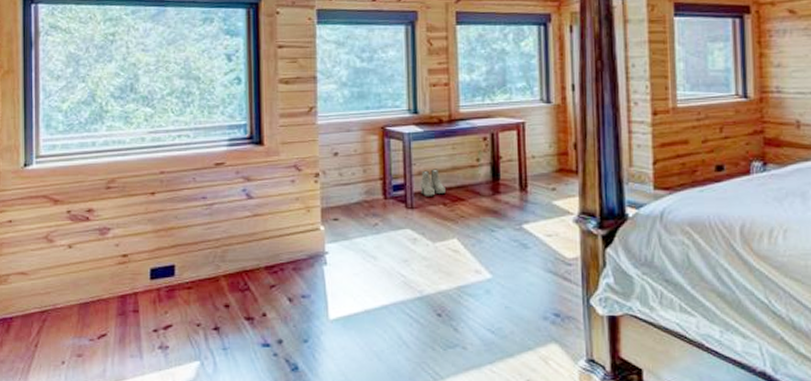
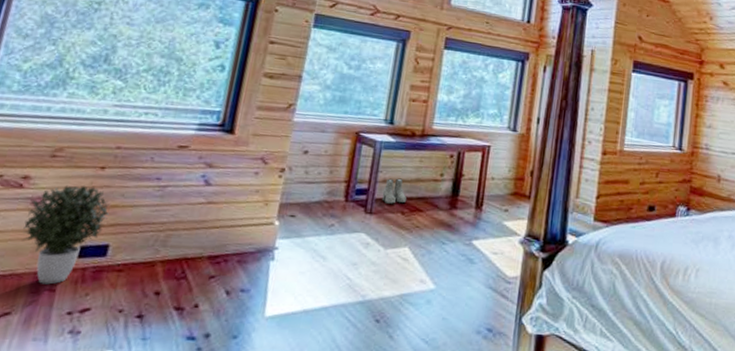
potted plant: none [99,211,168,306] -> present [22,185,109,285]

